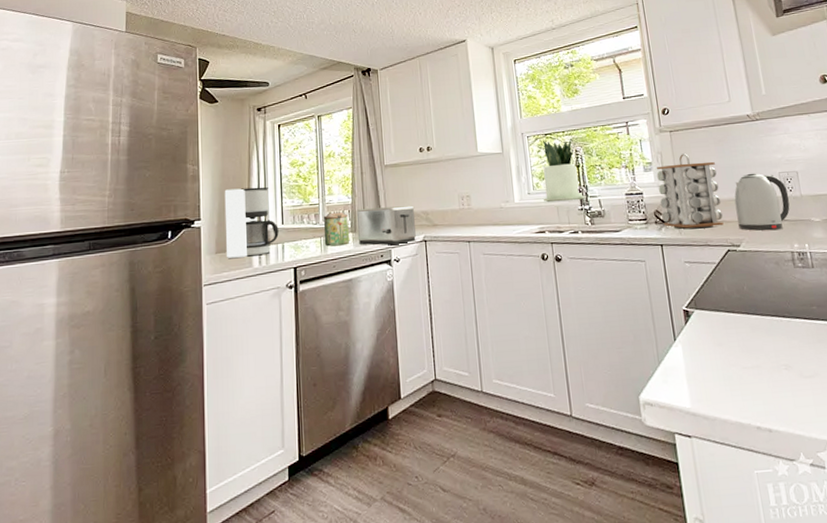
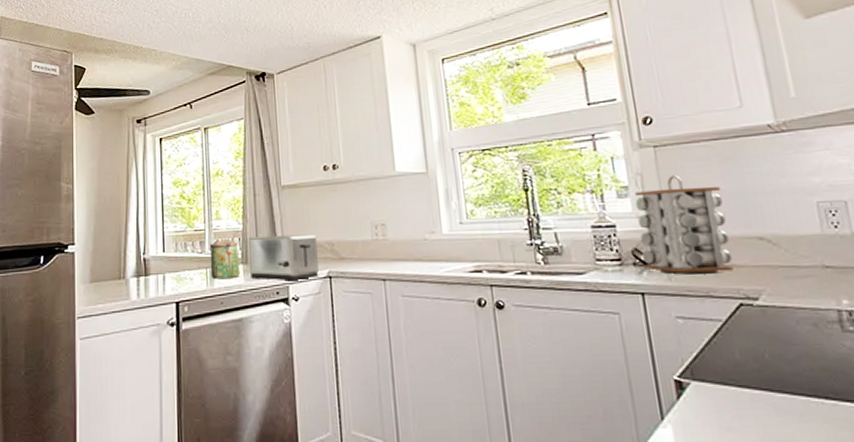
coffee maker: present [224,187,279,259] -> none [100,209,159,290]
planter: present [542,138,587,203] -> none [479,154,539,235]
kettle: present [734,173,790,231] -> none [749,202,835,280]

